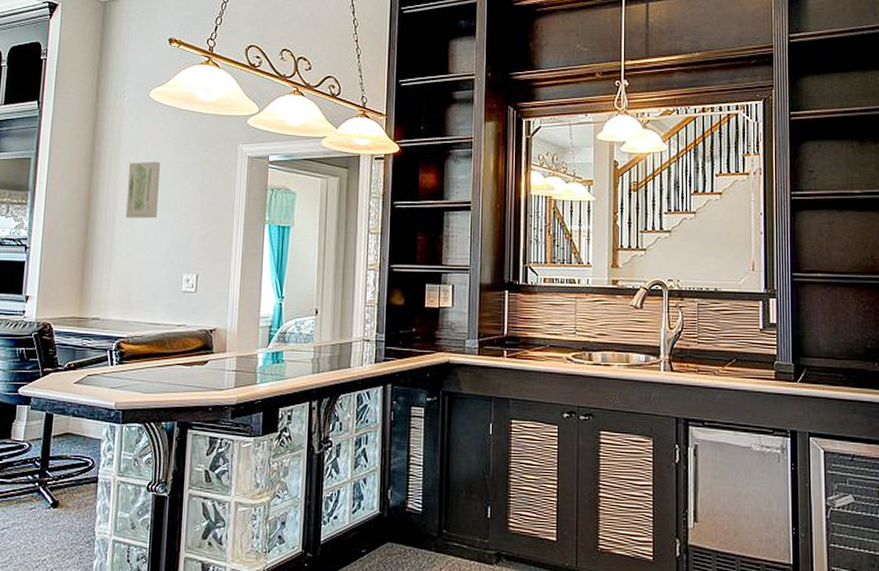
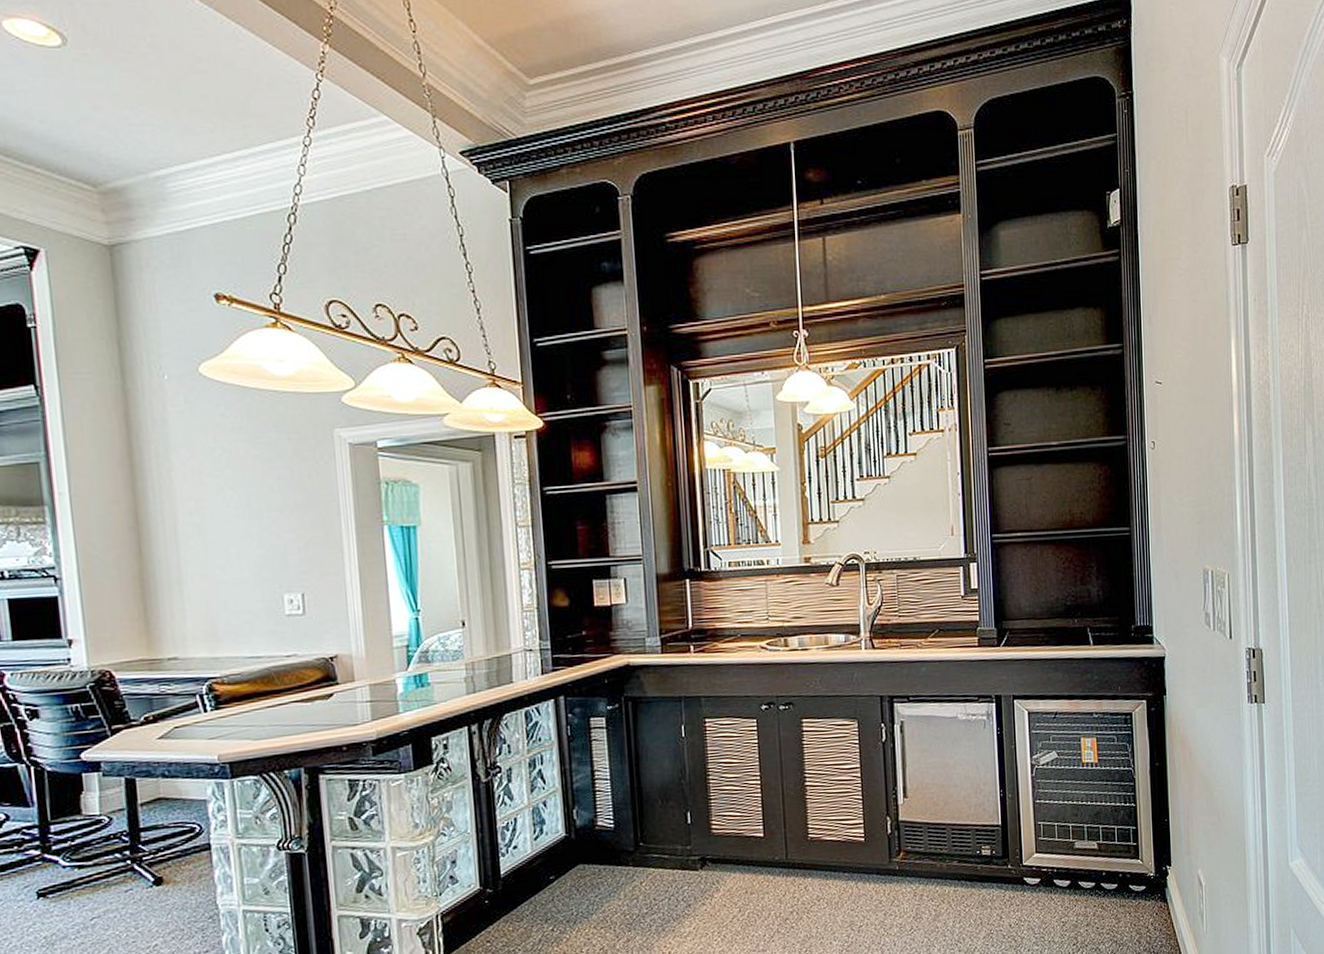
wall art: present [125,161,160,219] -> none [185,456,236,531]

